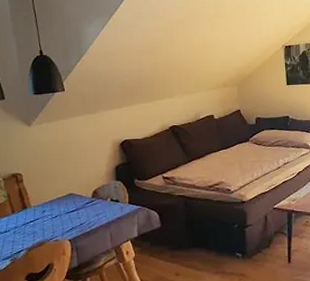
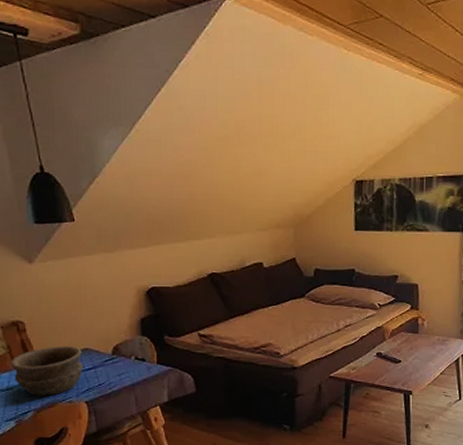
bowl: none [9,192,68,236] -> present [11,346,83,396]

